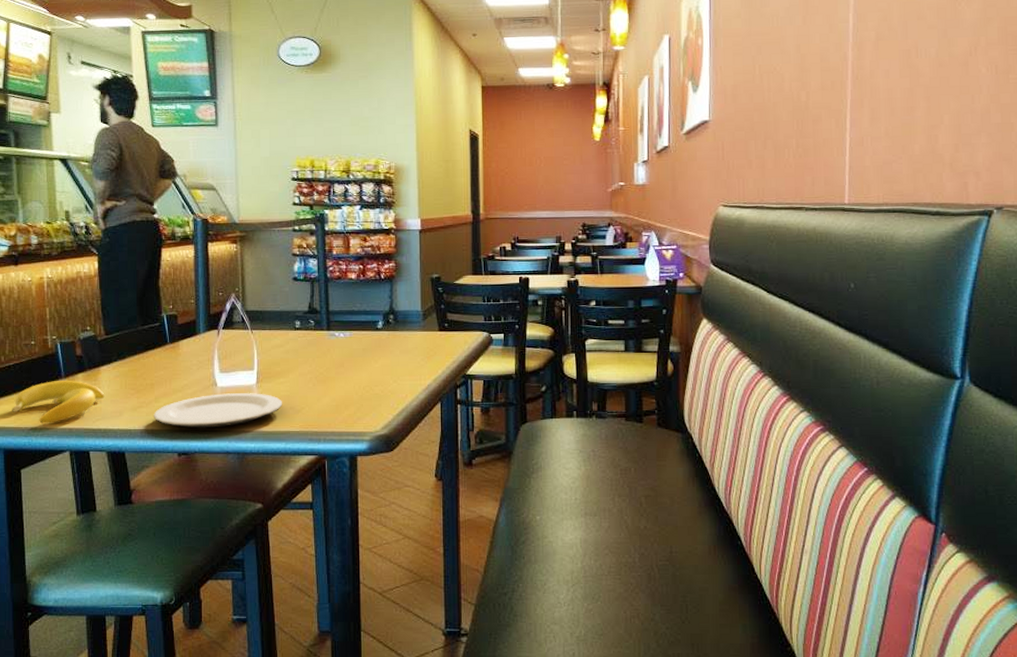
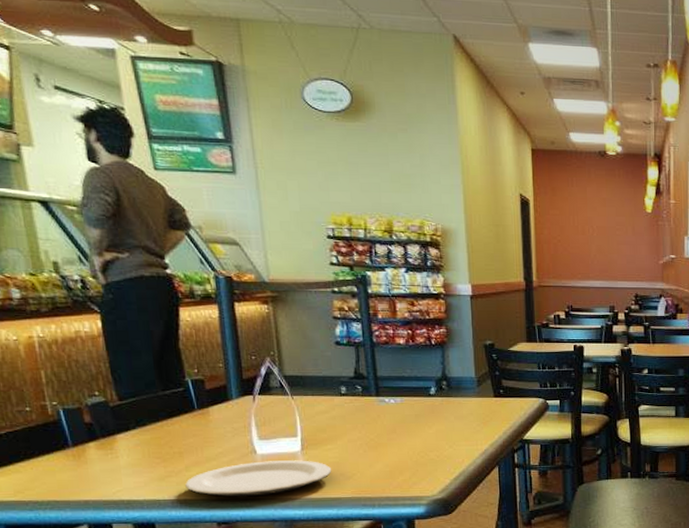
banana: present [12,381,105,423] -> none [9,450,125,496]

